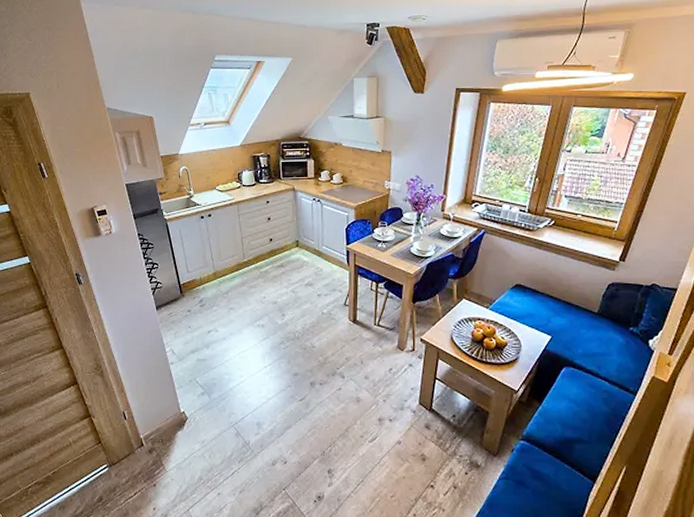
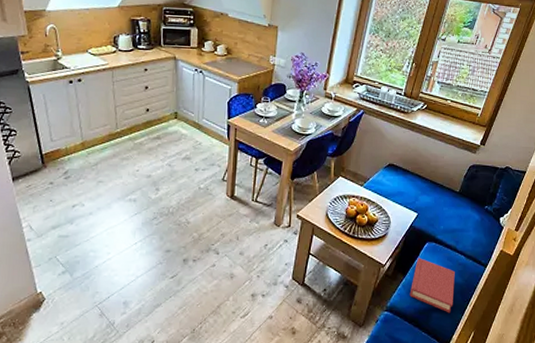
hardback book: none [547,384,600,445] -> present [409,258,455,313]

